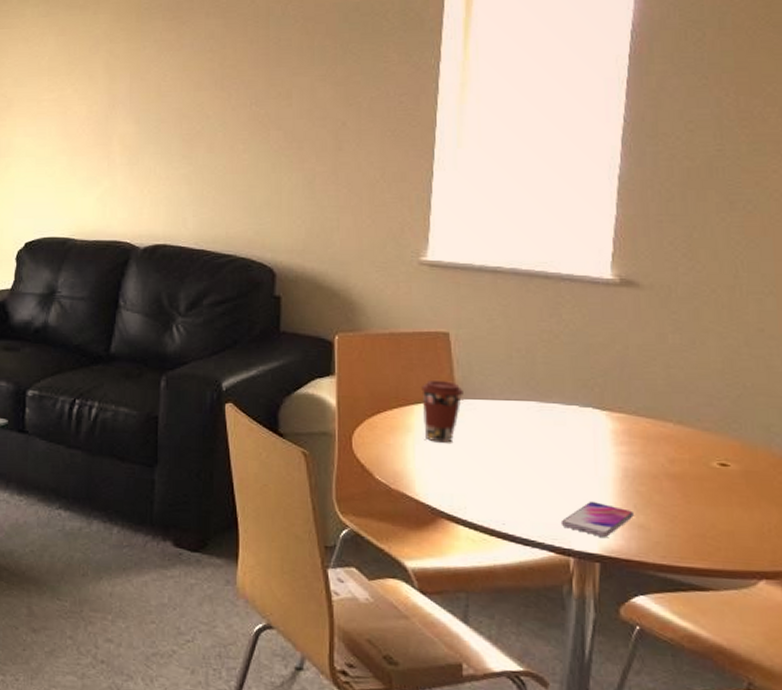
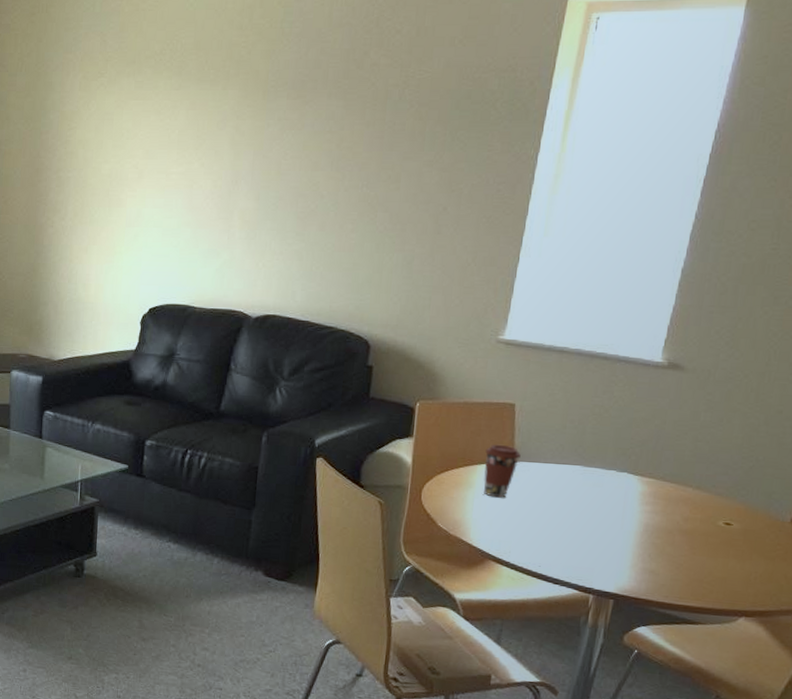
smartphone: present [560,502,634,537] -> none [586,550,647,579]

